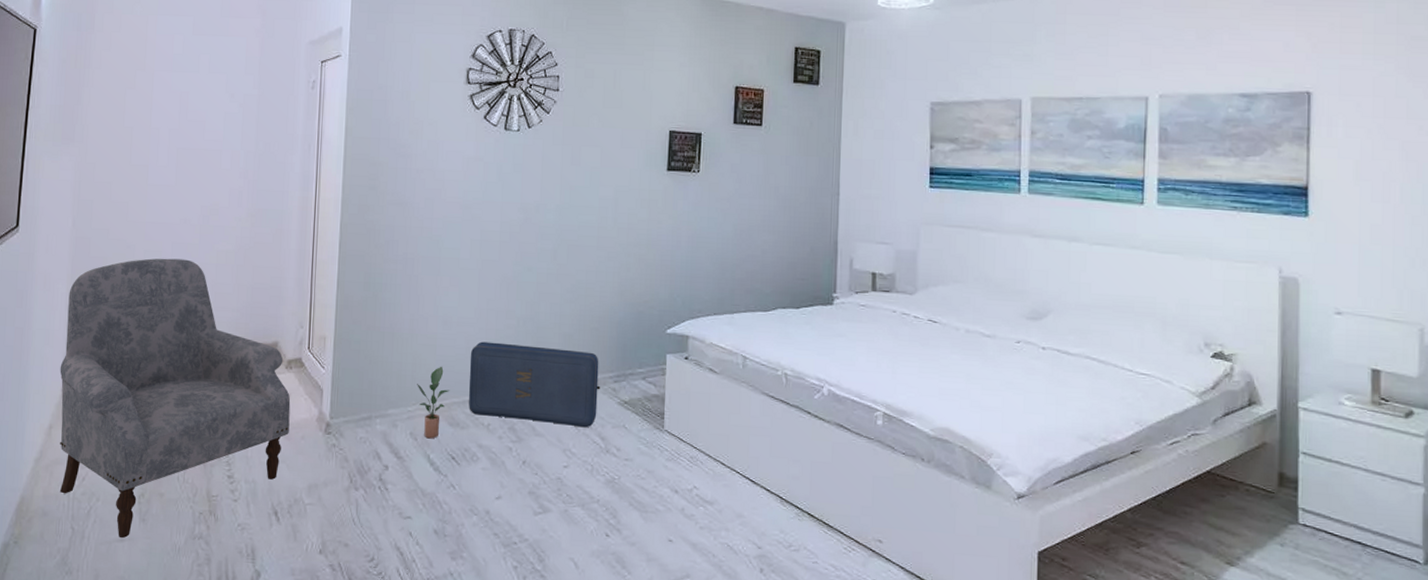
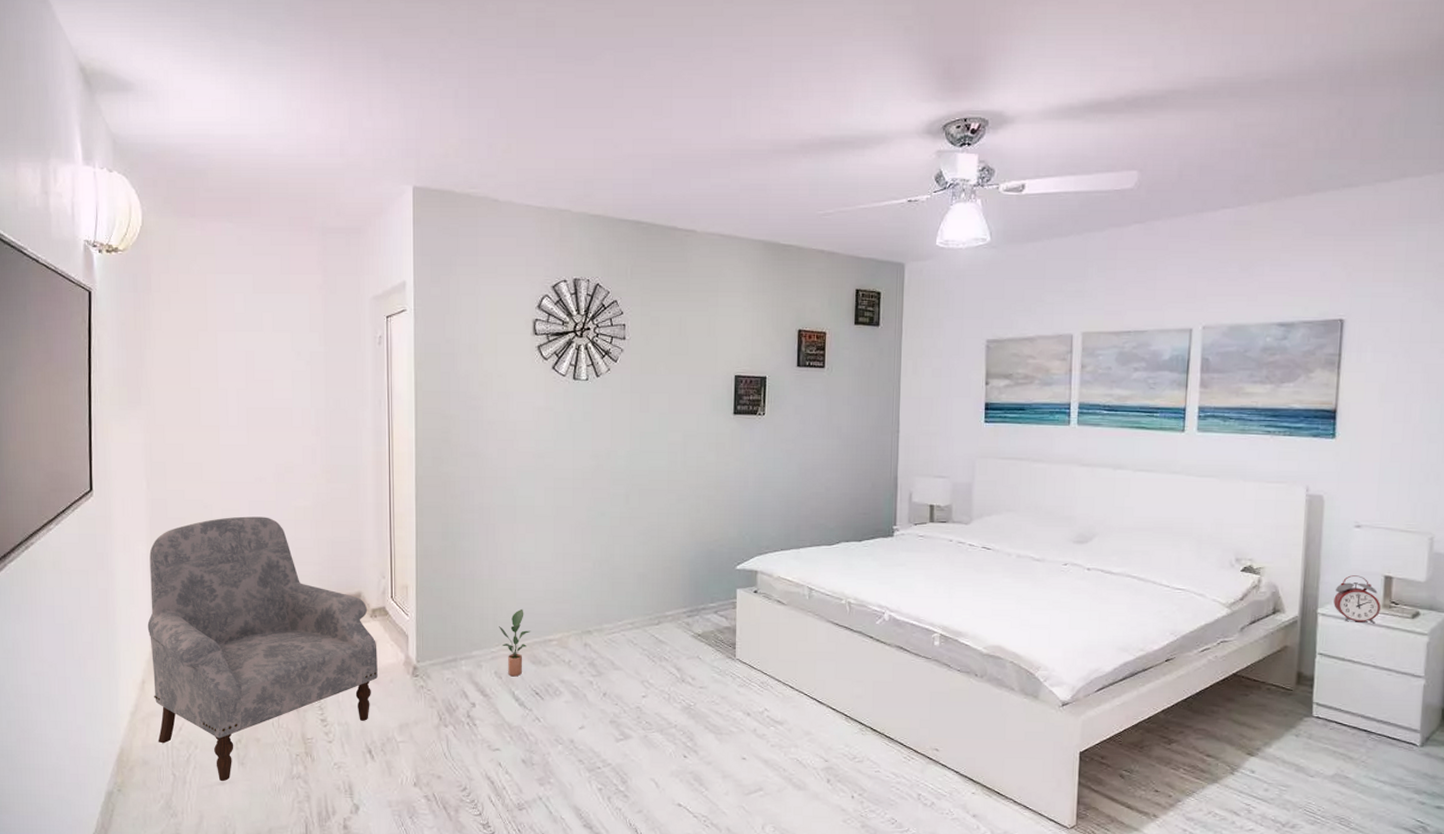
suitcase: present [469,341,601,428] -> none [549,584,675,660]
alarm clock: none [1316,366,1369,421] -> present [1334,575,1380,623]

